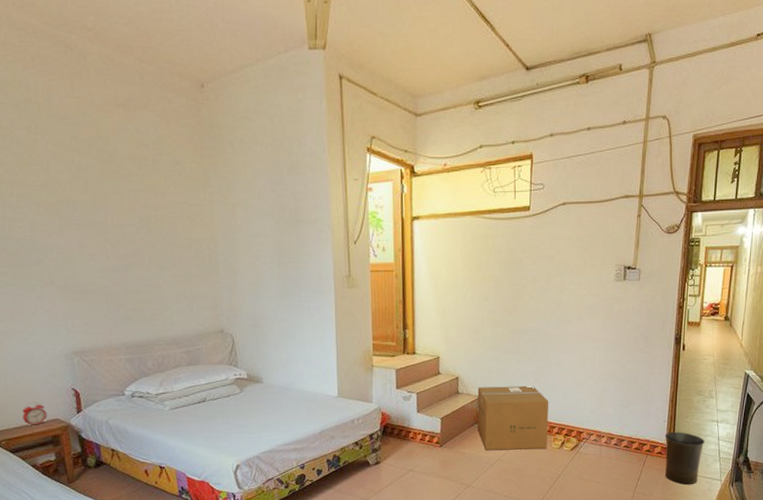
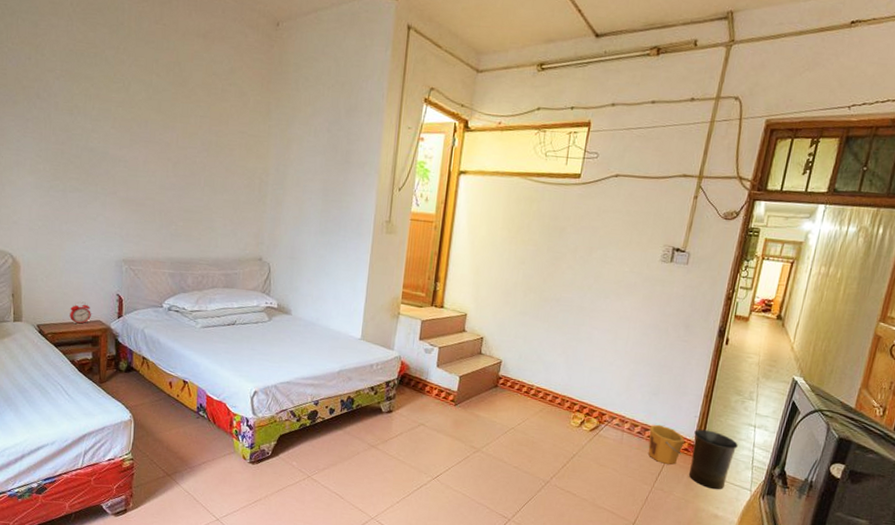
box: present [477,386,548,451] -> none [495,351,573,426]
bucket: none [625,434,658,469] -> present [648,424,685,465]

